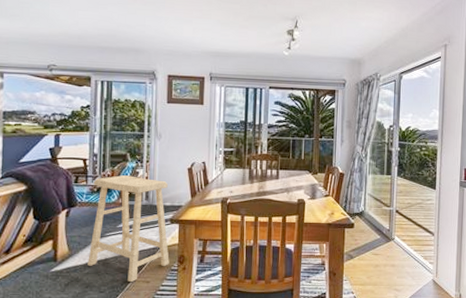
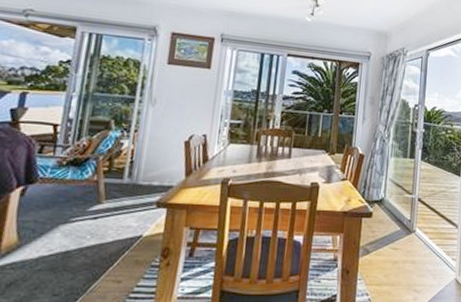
stool: present [88,175,169,283] -> none [41,146,158,282]

